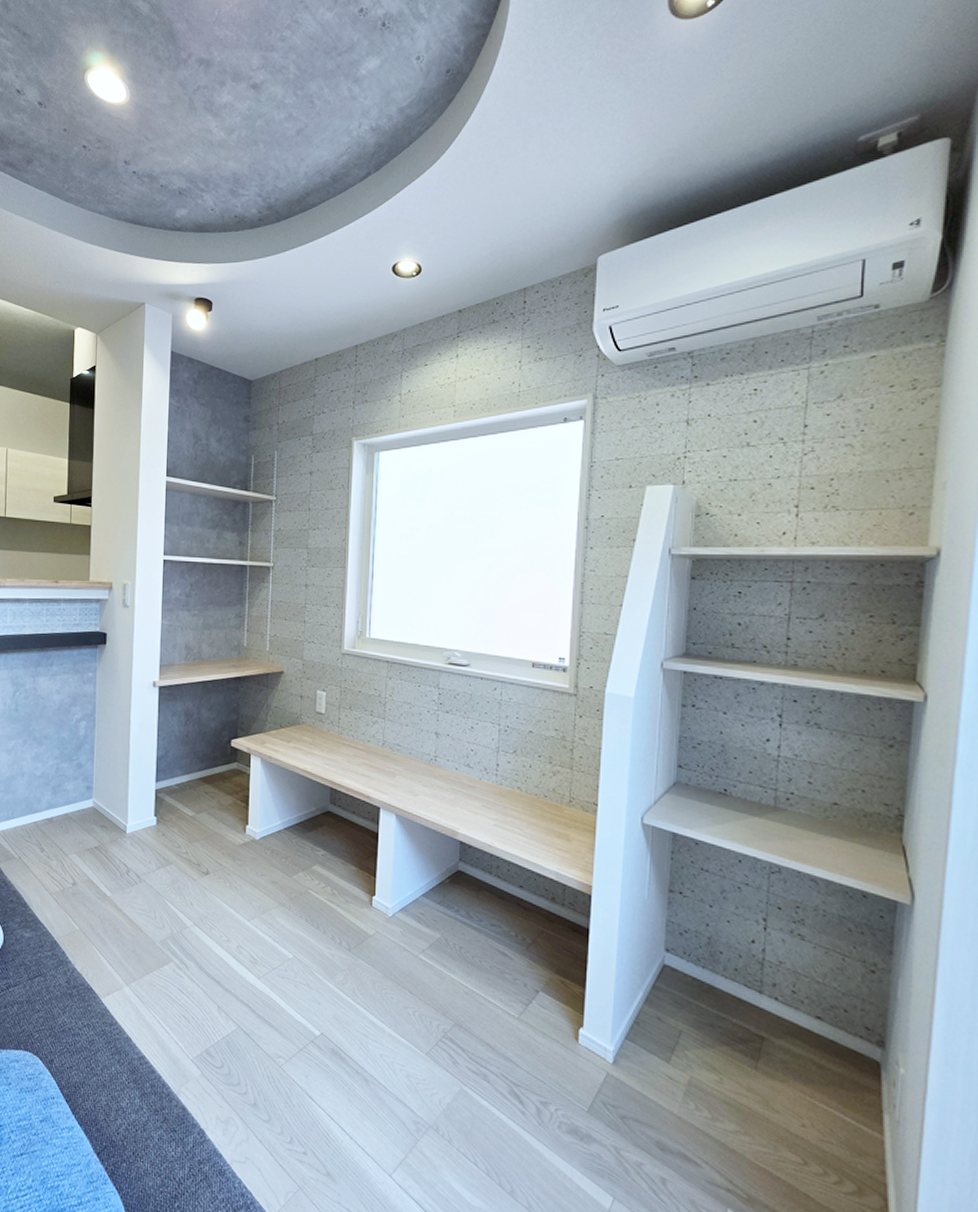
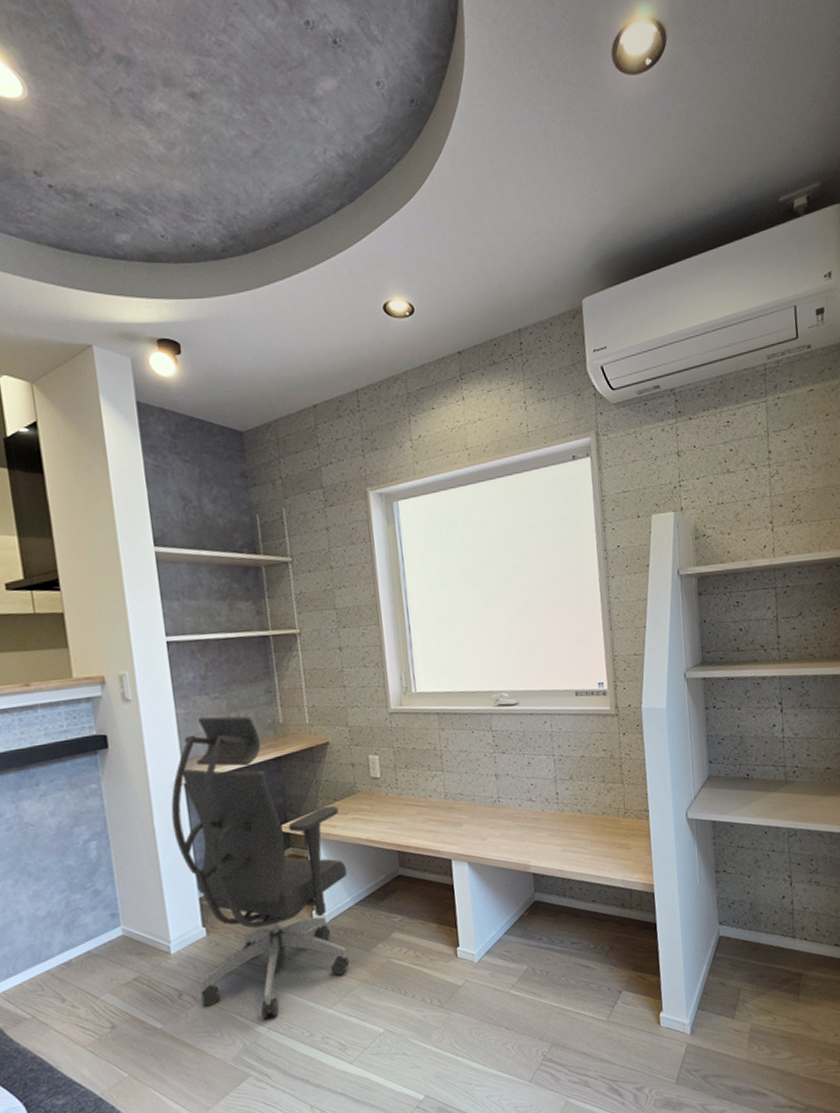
office chair: none [144,630,282,914] -> present [171,716,350,1020]

